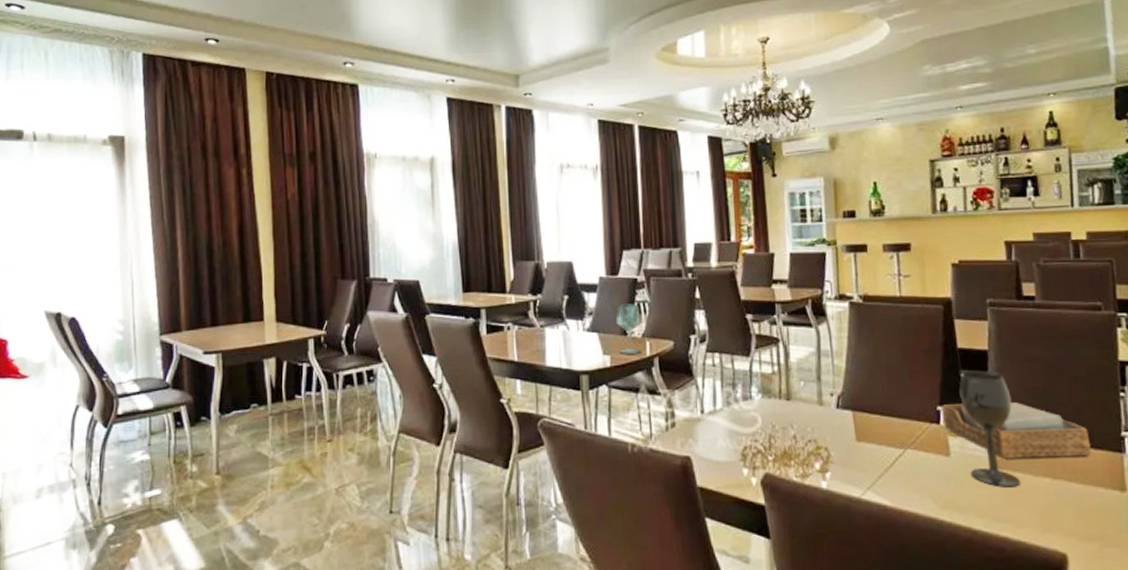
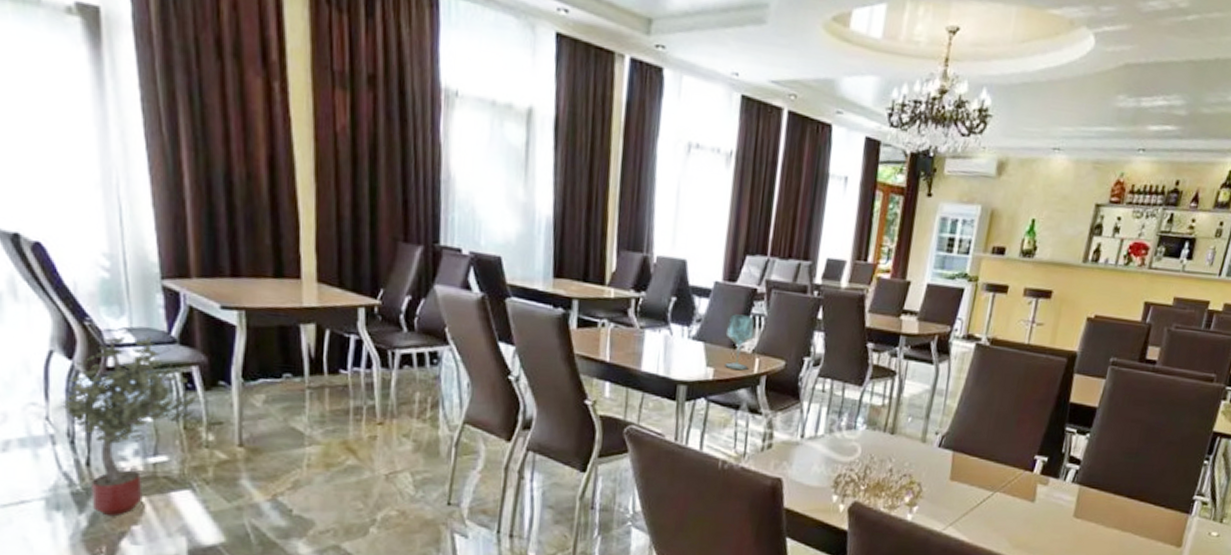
potted tree: none [83,384,185,550] -> present [62,336,198,515]
napkin holder: present [941,402,1092,459] -> none [1036,454,1166,514]
wine glass: present [958,370,1020,487] -> none [1049,424,1107,535]

